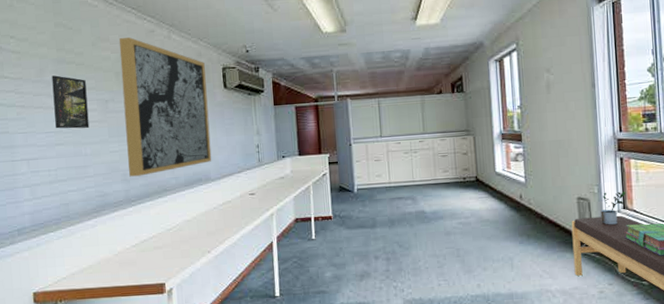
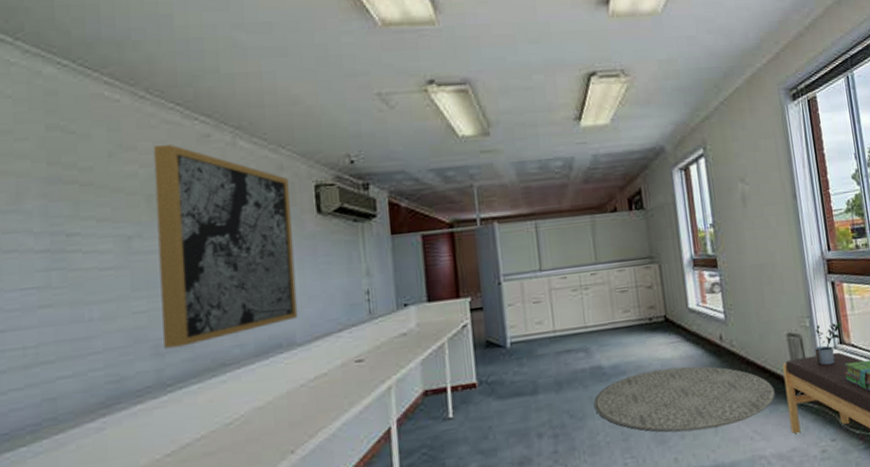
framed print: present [51,75,90,129] -> none [36,201,99,283]
rug: none [417,216,563,266] -> present [593,366,775,433]

